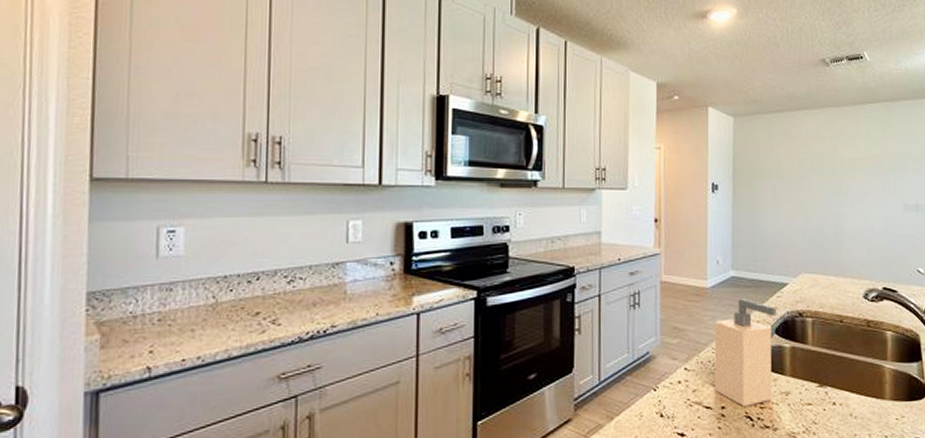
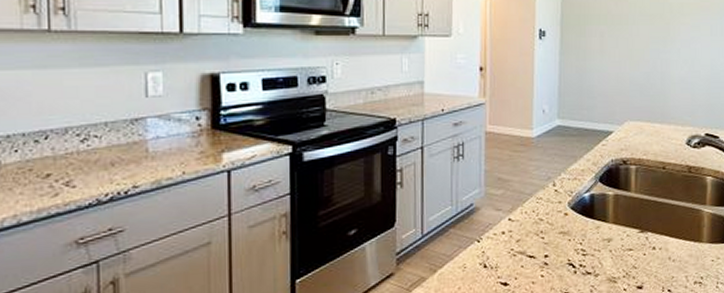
soap dispenser: present [714,299,776,407] -> none [538,147,601,254]

